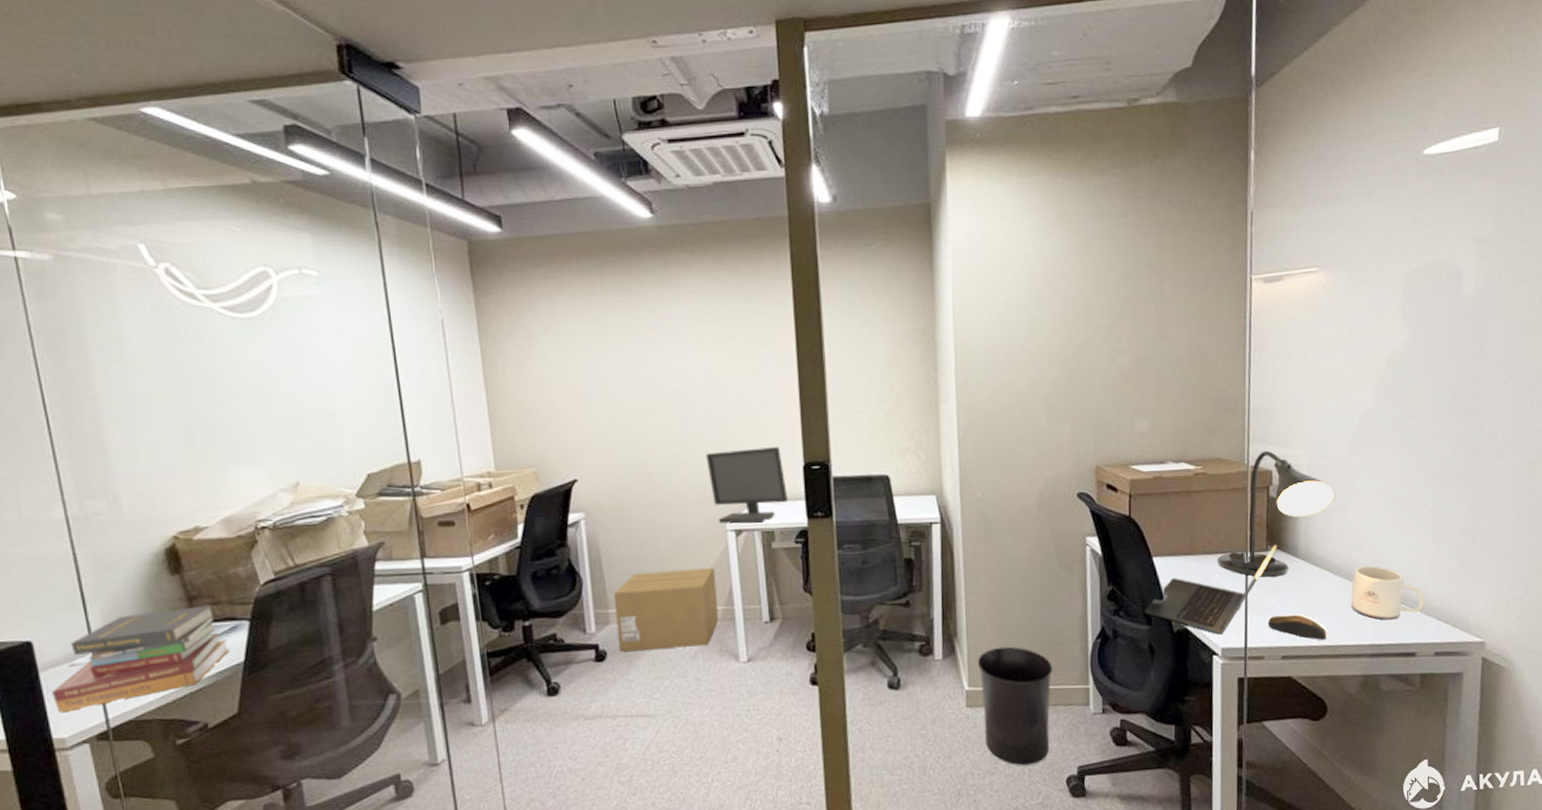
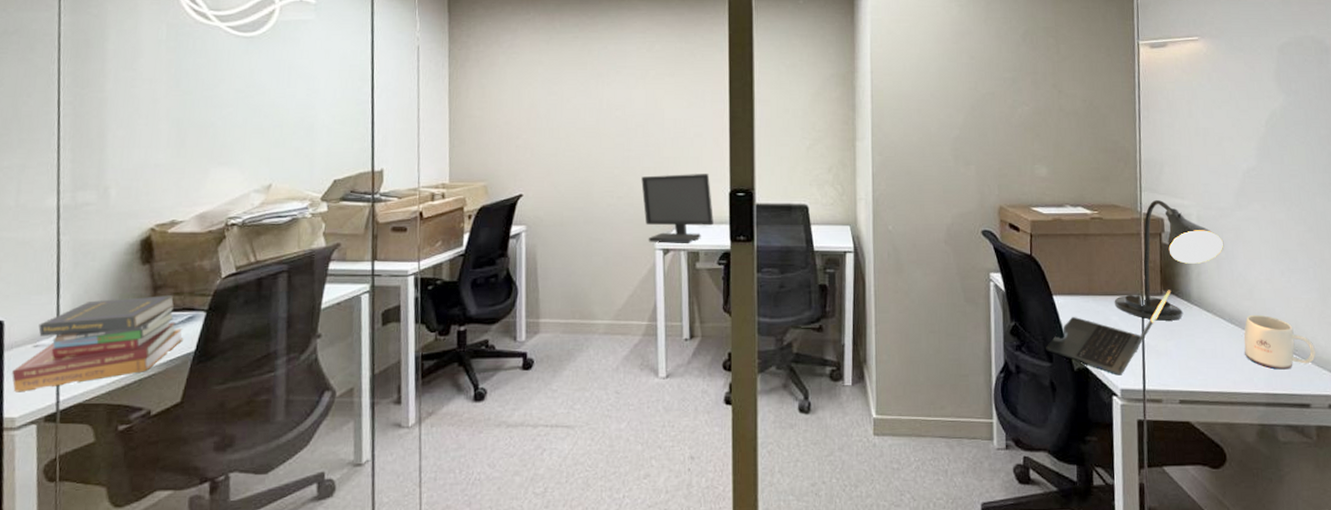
box: present [613,568,719,652] -> none [545,284,643,361]
waste bin: present [977,646,1053,765] -> none [885,376,958,498]
computer mouse: present [1268,614,1327,640] -> none [1165,359,1223,386]

